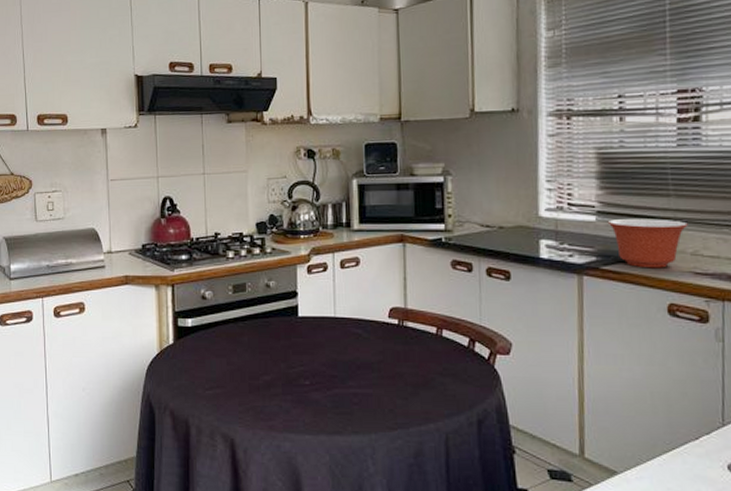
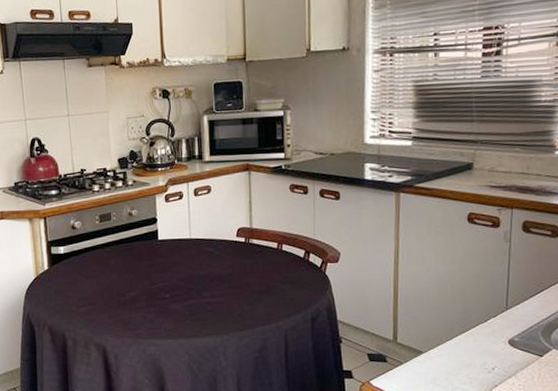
mixing bowl: present [607,218,688,268] -> none [421,141,487,184]

